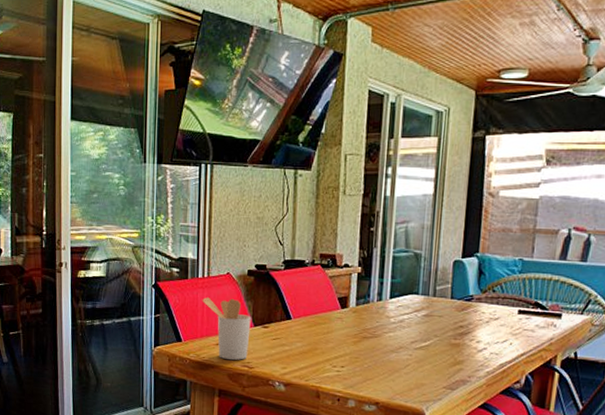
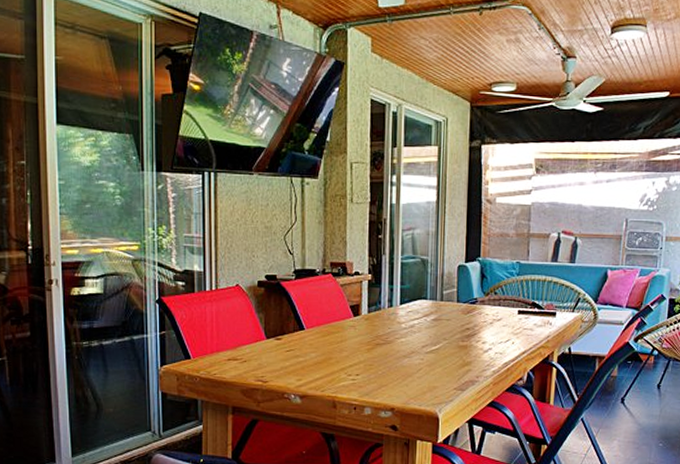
utensil holder: present [201,297,251,360] -> none [210,311,263,375]

